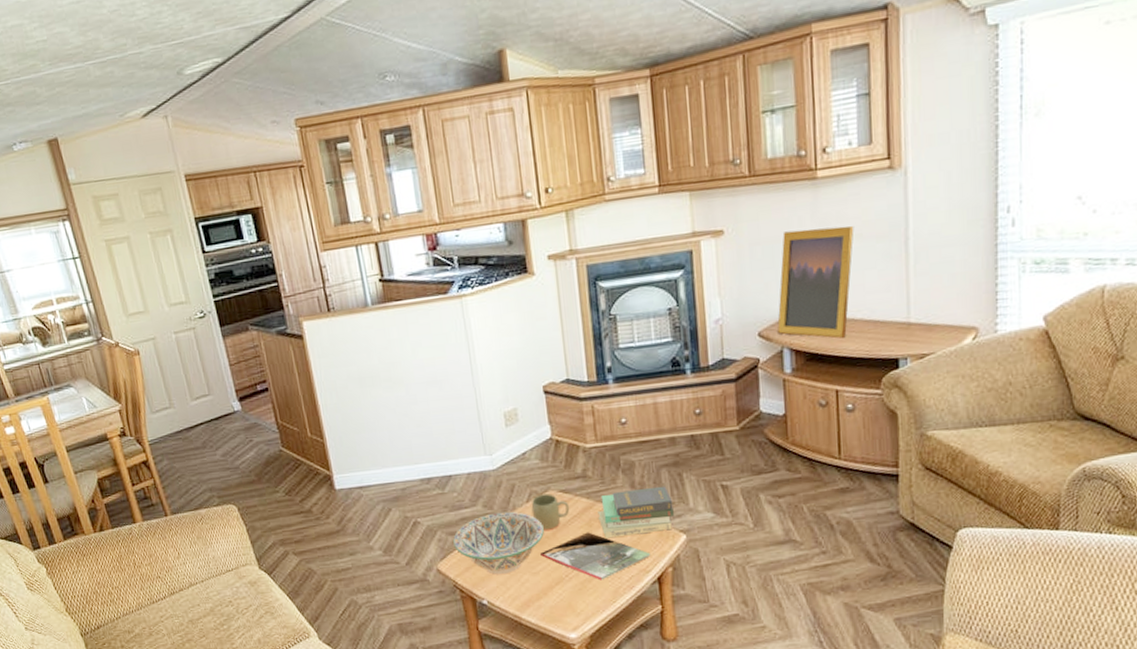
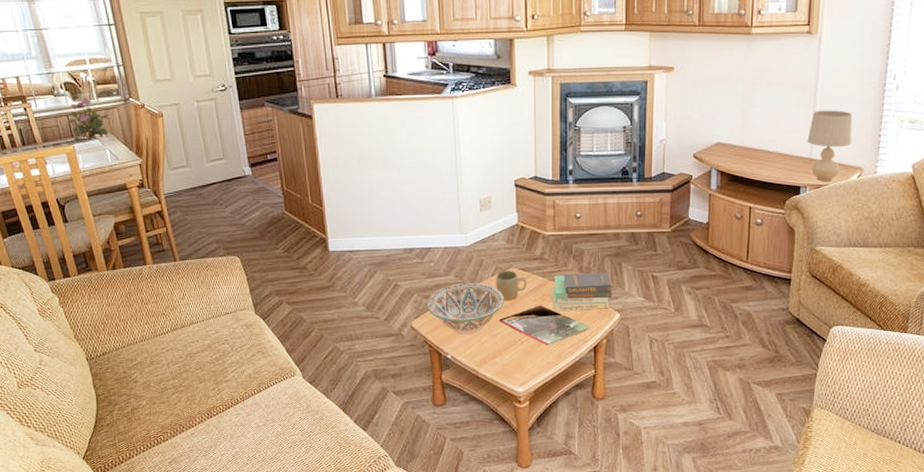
flower bouquet: none [38,342,83,393] -> present [67,97,108,142]
picture frame: present [777,226,854,339] -> none [709,74,777,165]
table lamp: none [901,258,960,350] -> present [807,110,853,182]

